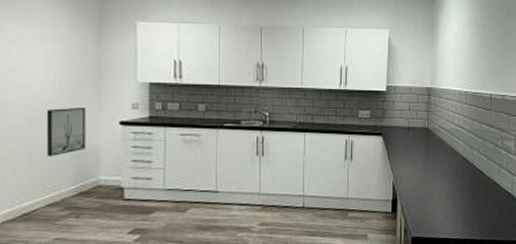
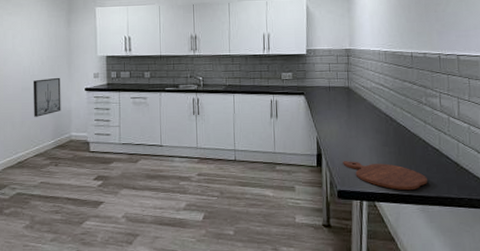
cutting board: none [418,206,499,235] -> present [343,161,427,190]

